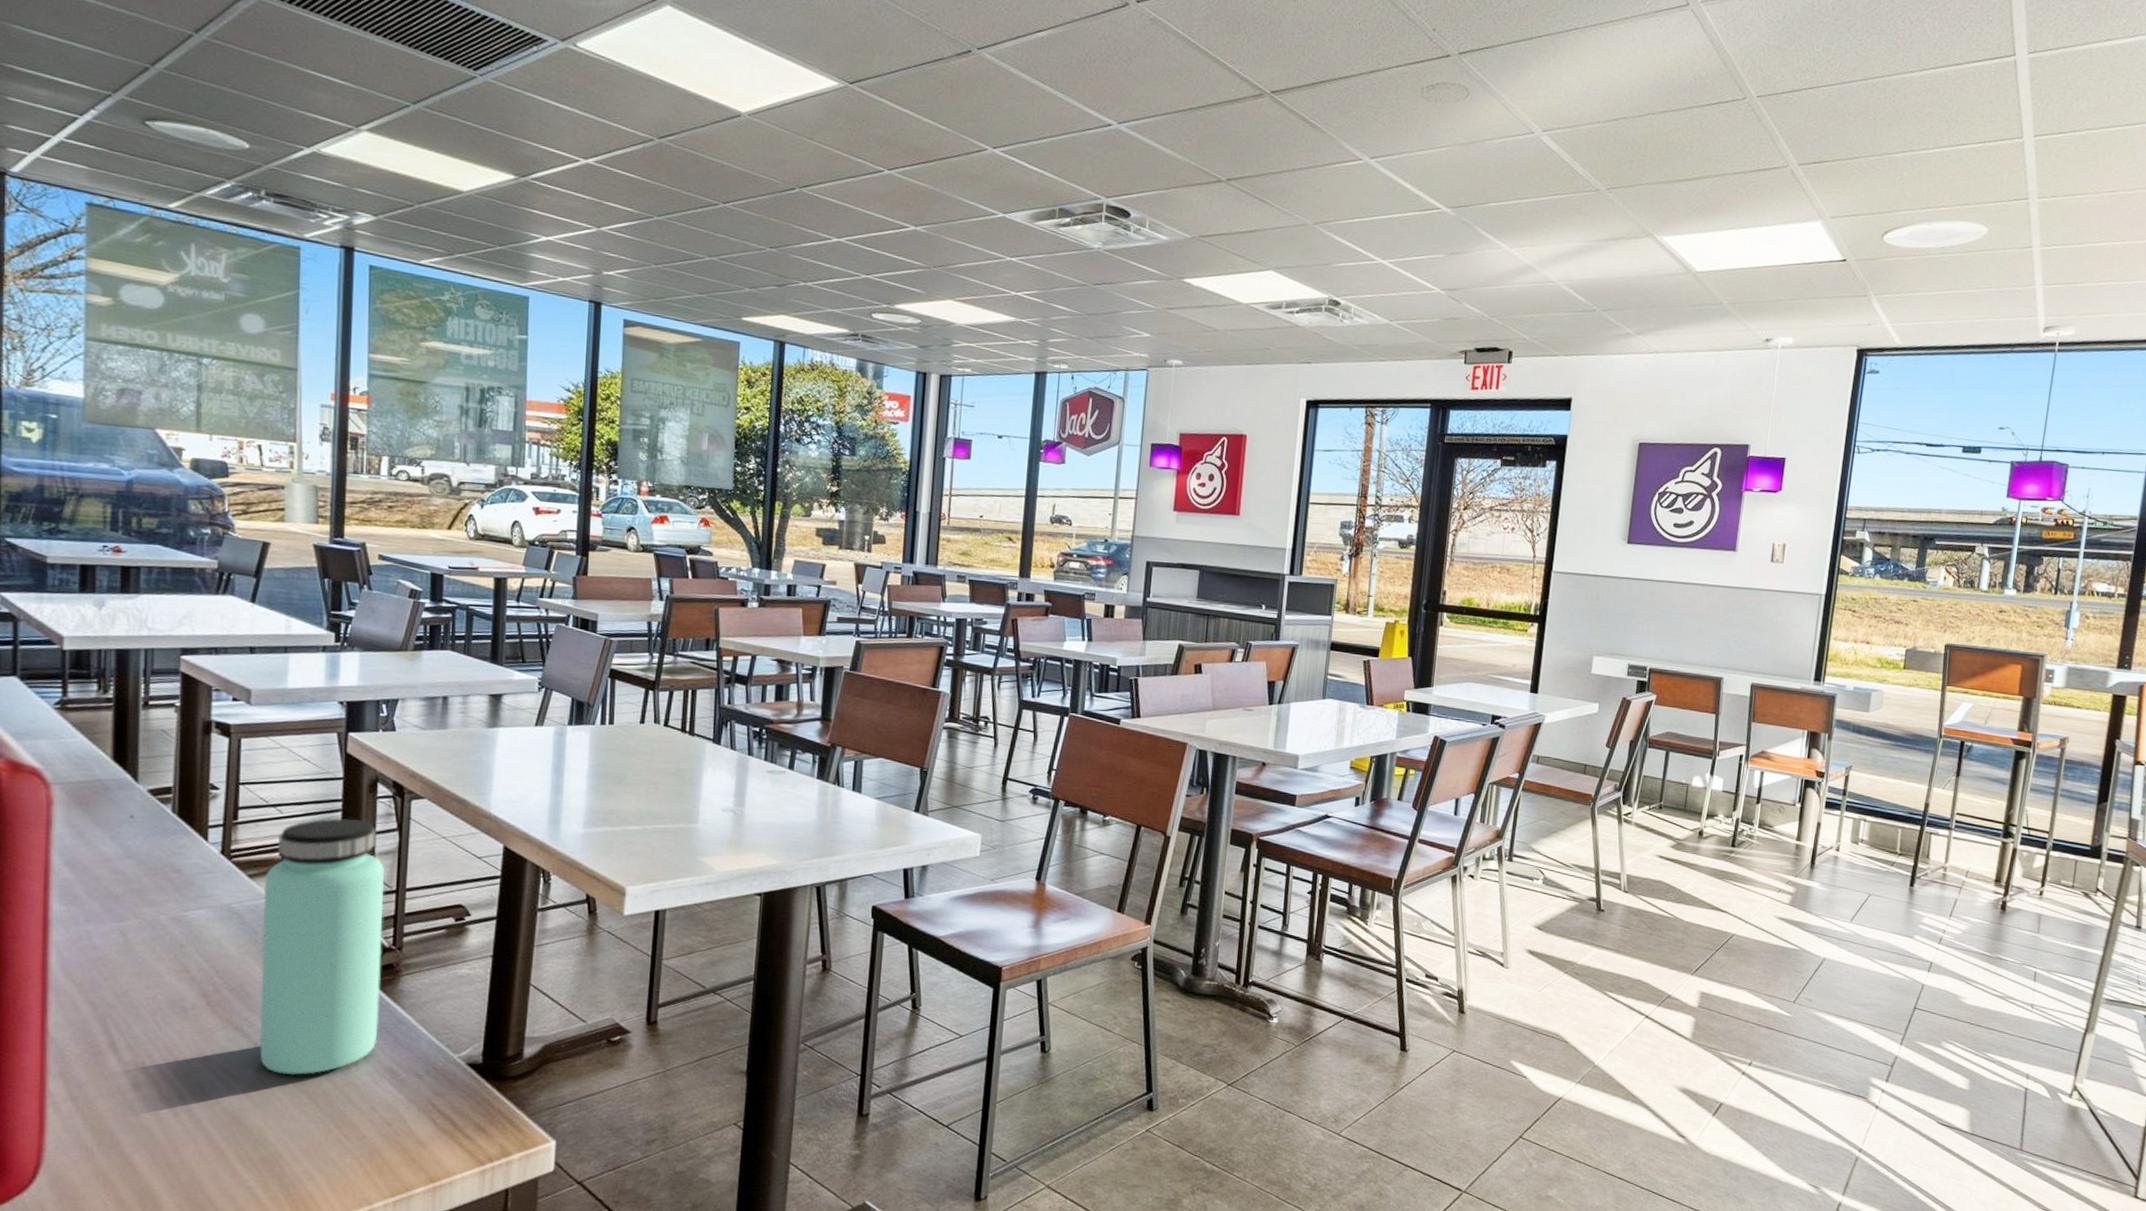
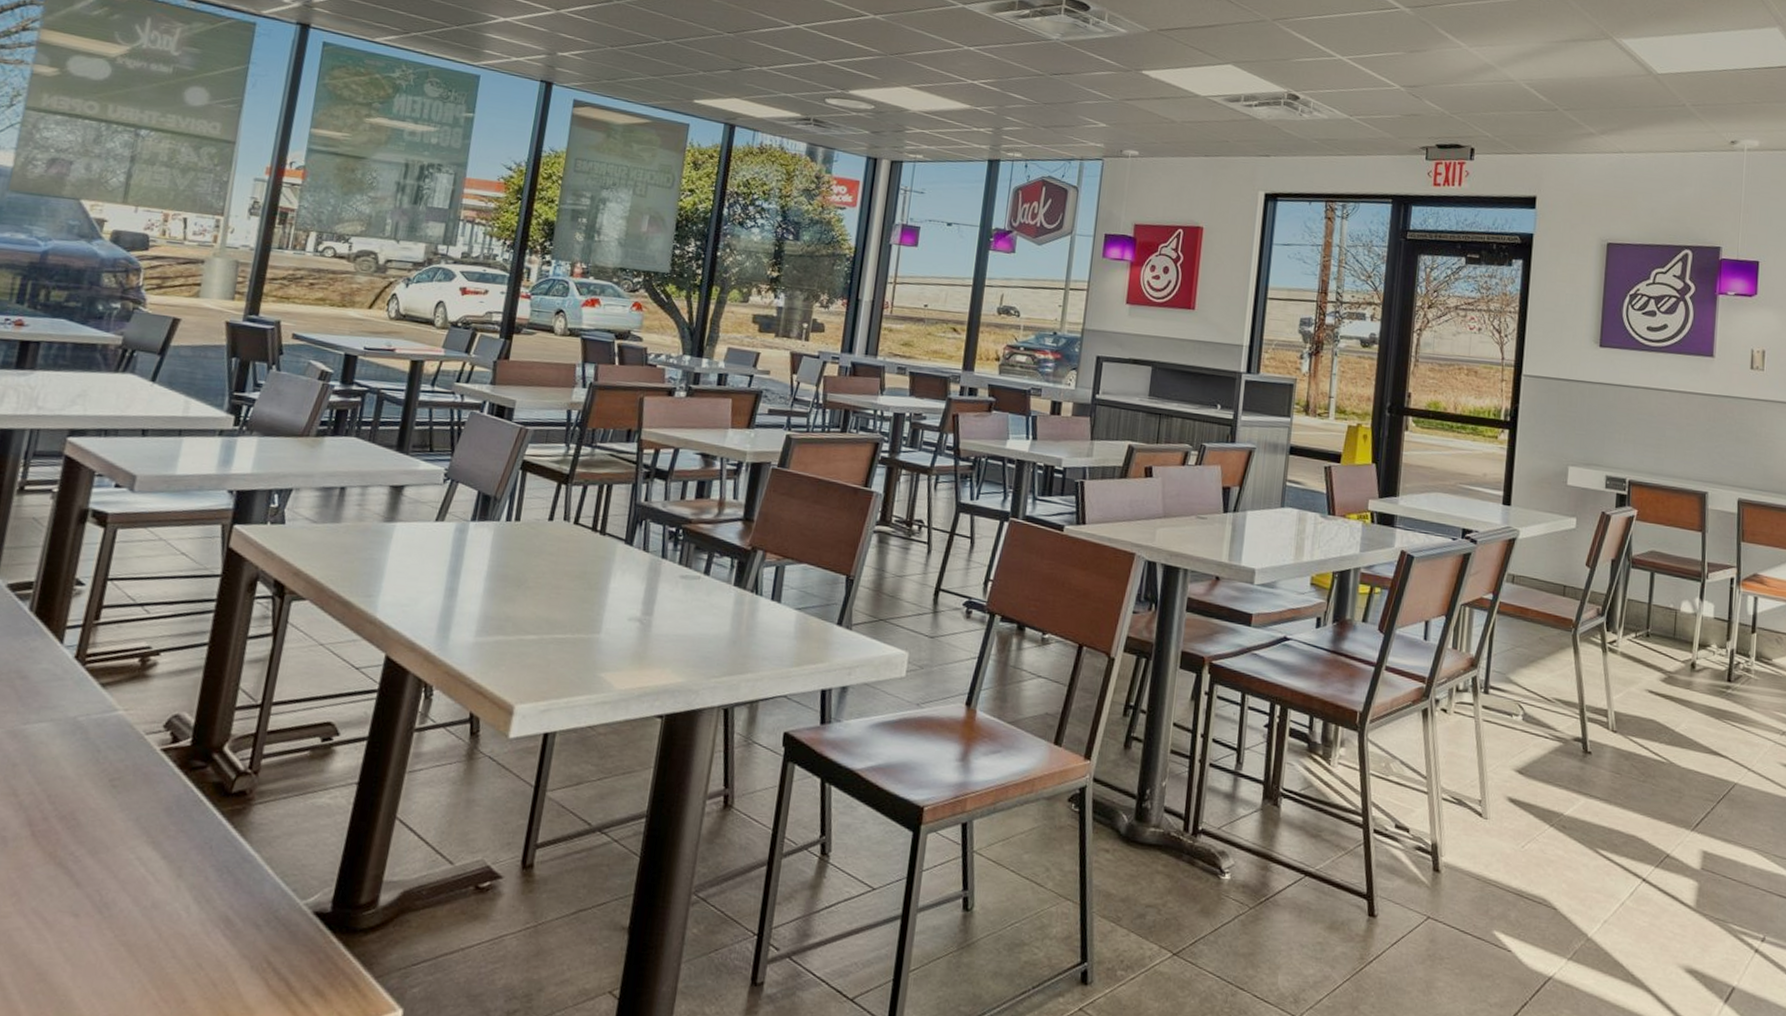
bottle: present [260,818,384,1076] -> none [80,620,252,923]

